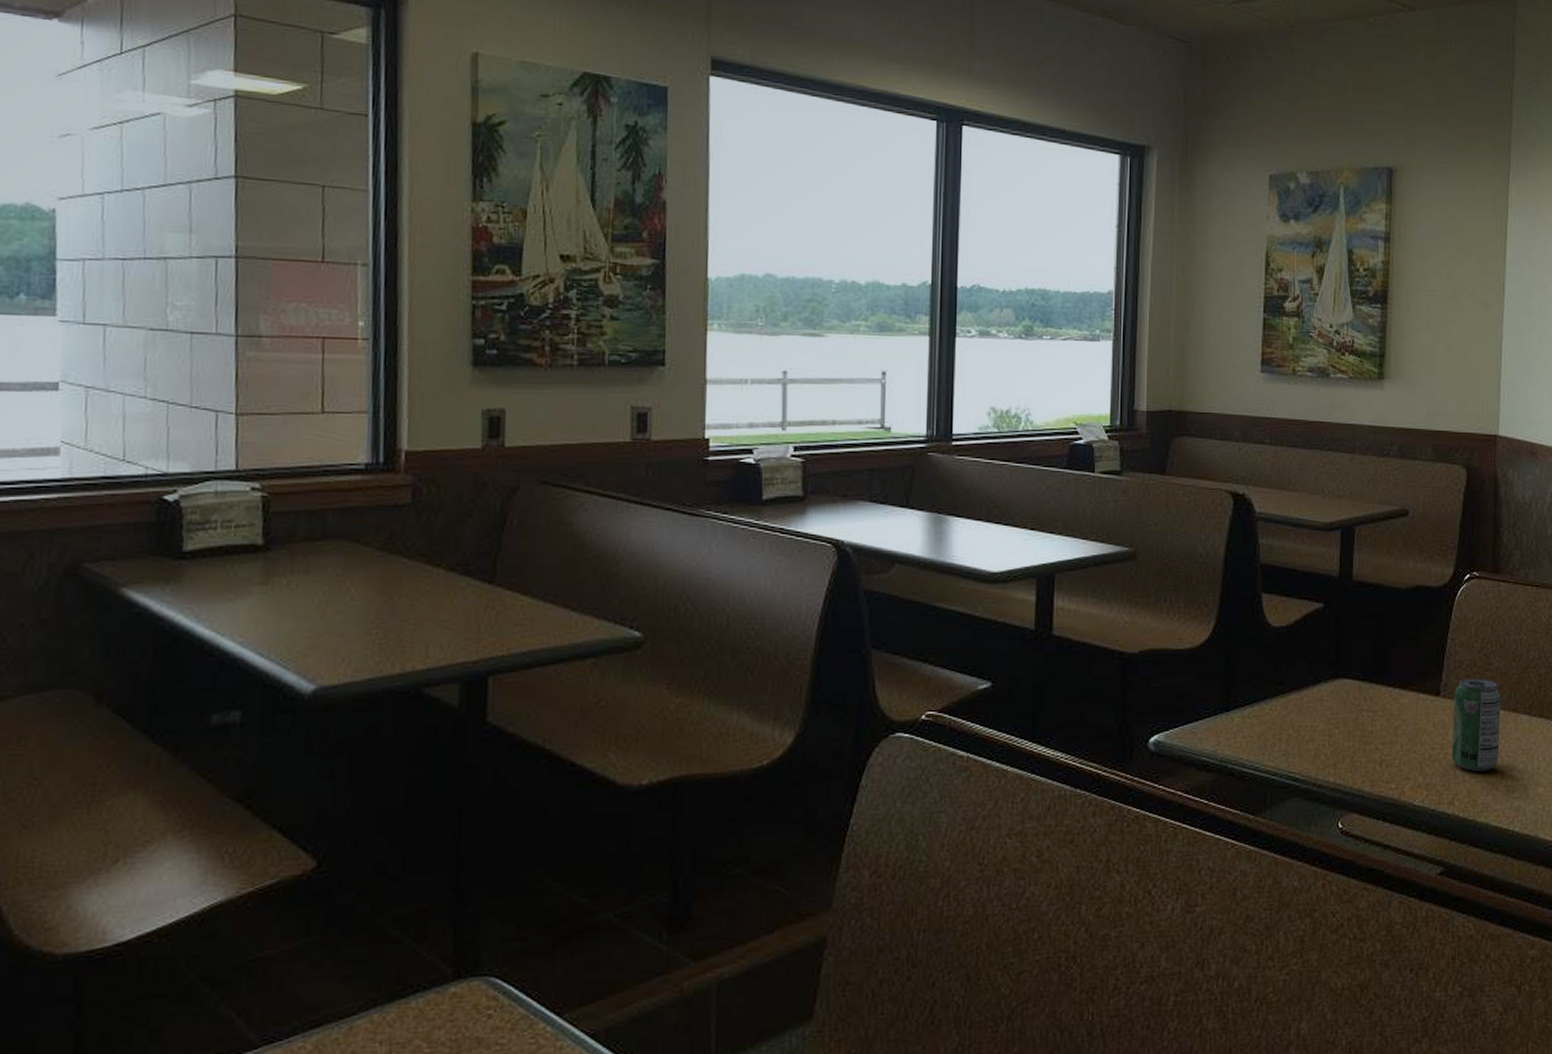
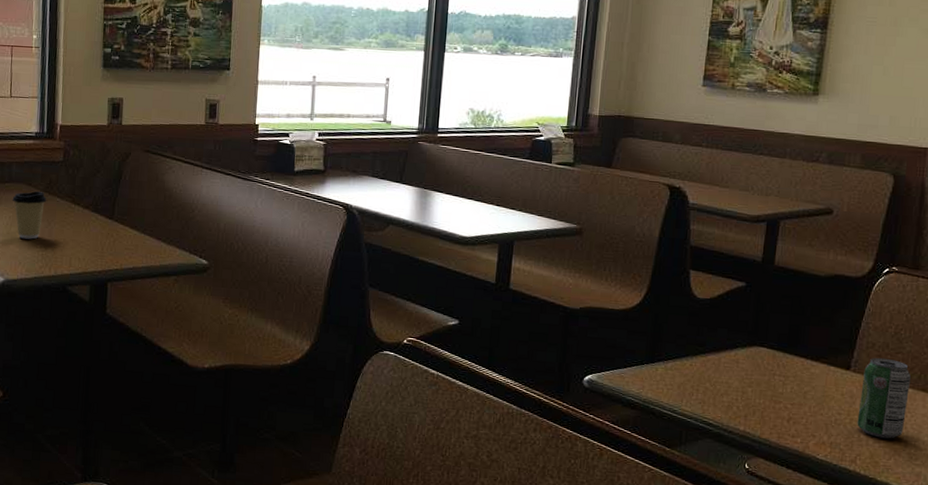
coffee cup: none [327,551,386,623] -> present [12,191,47,240]

